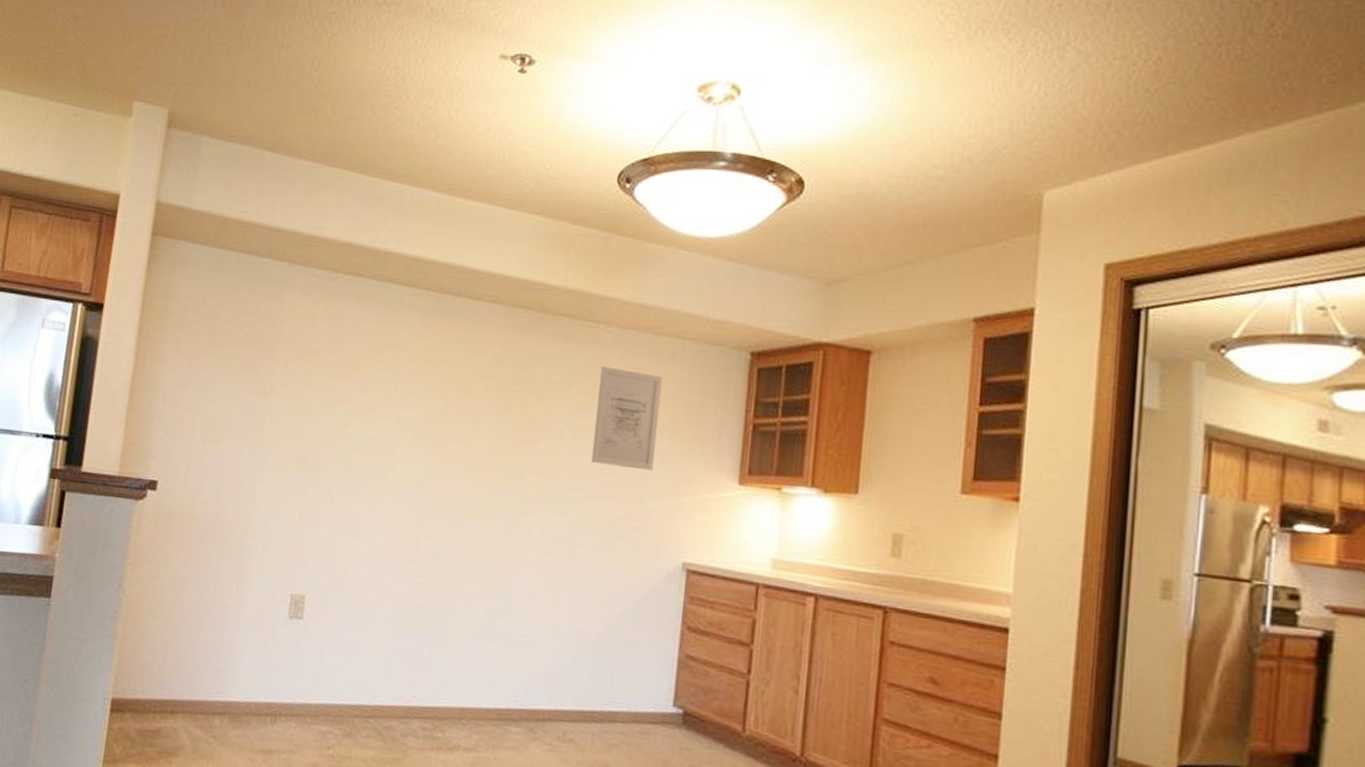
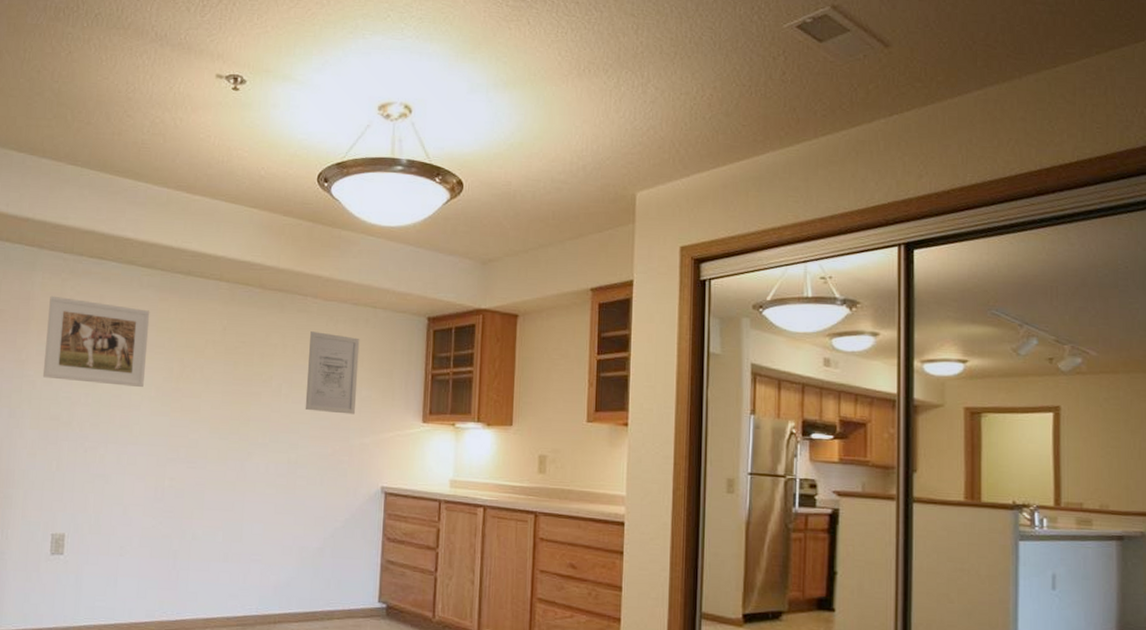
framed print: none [288,318,412,428] -> present [42,295,150,387]

